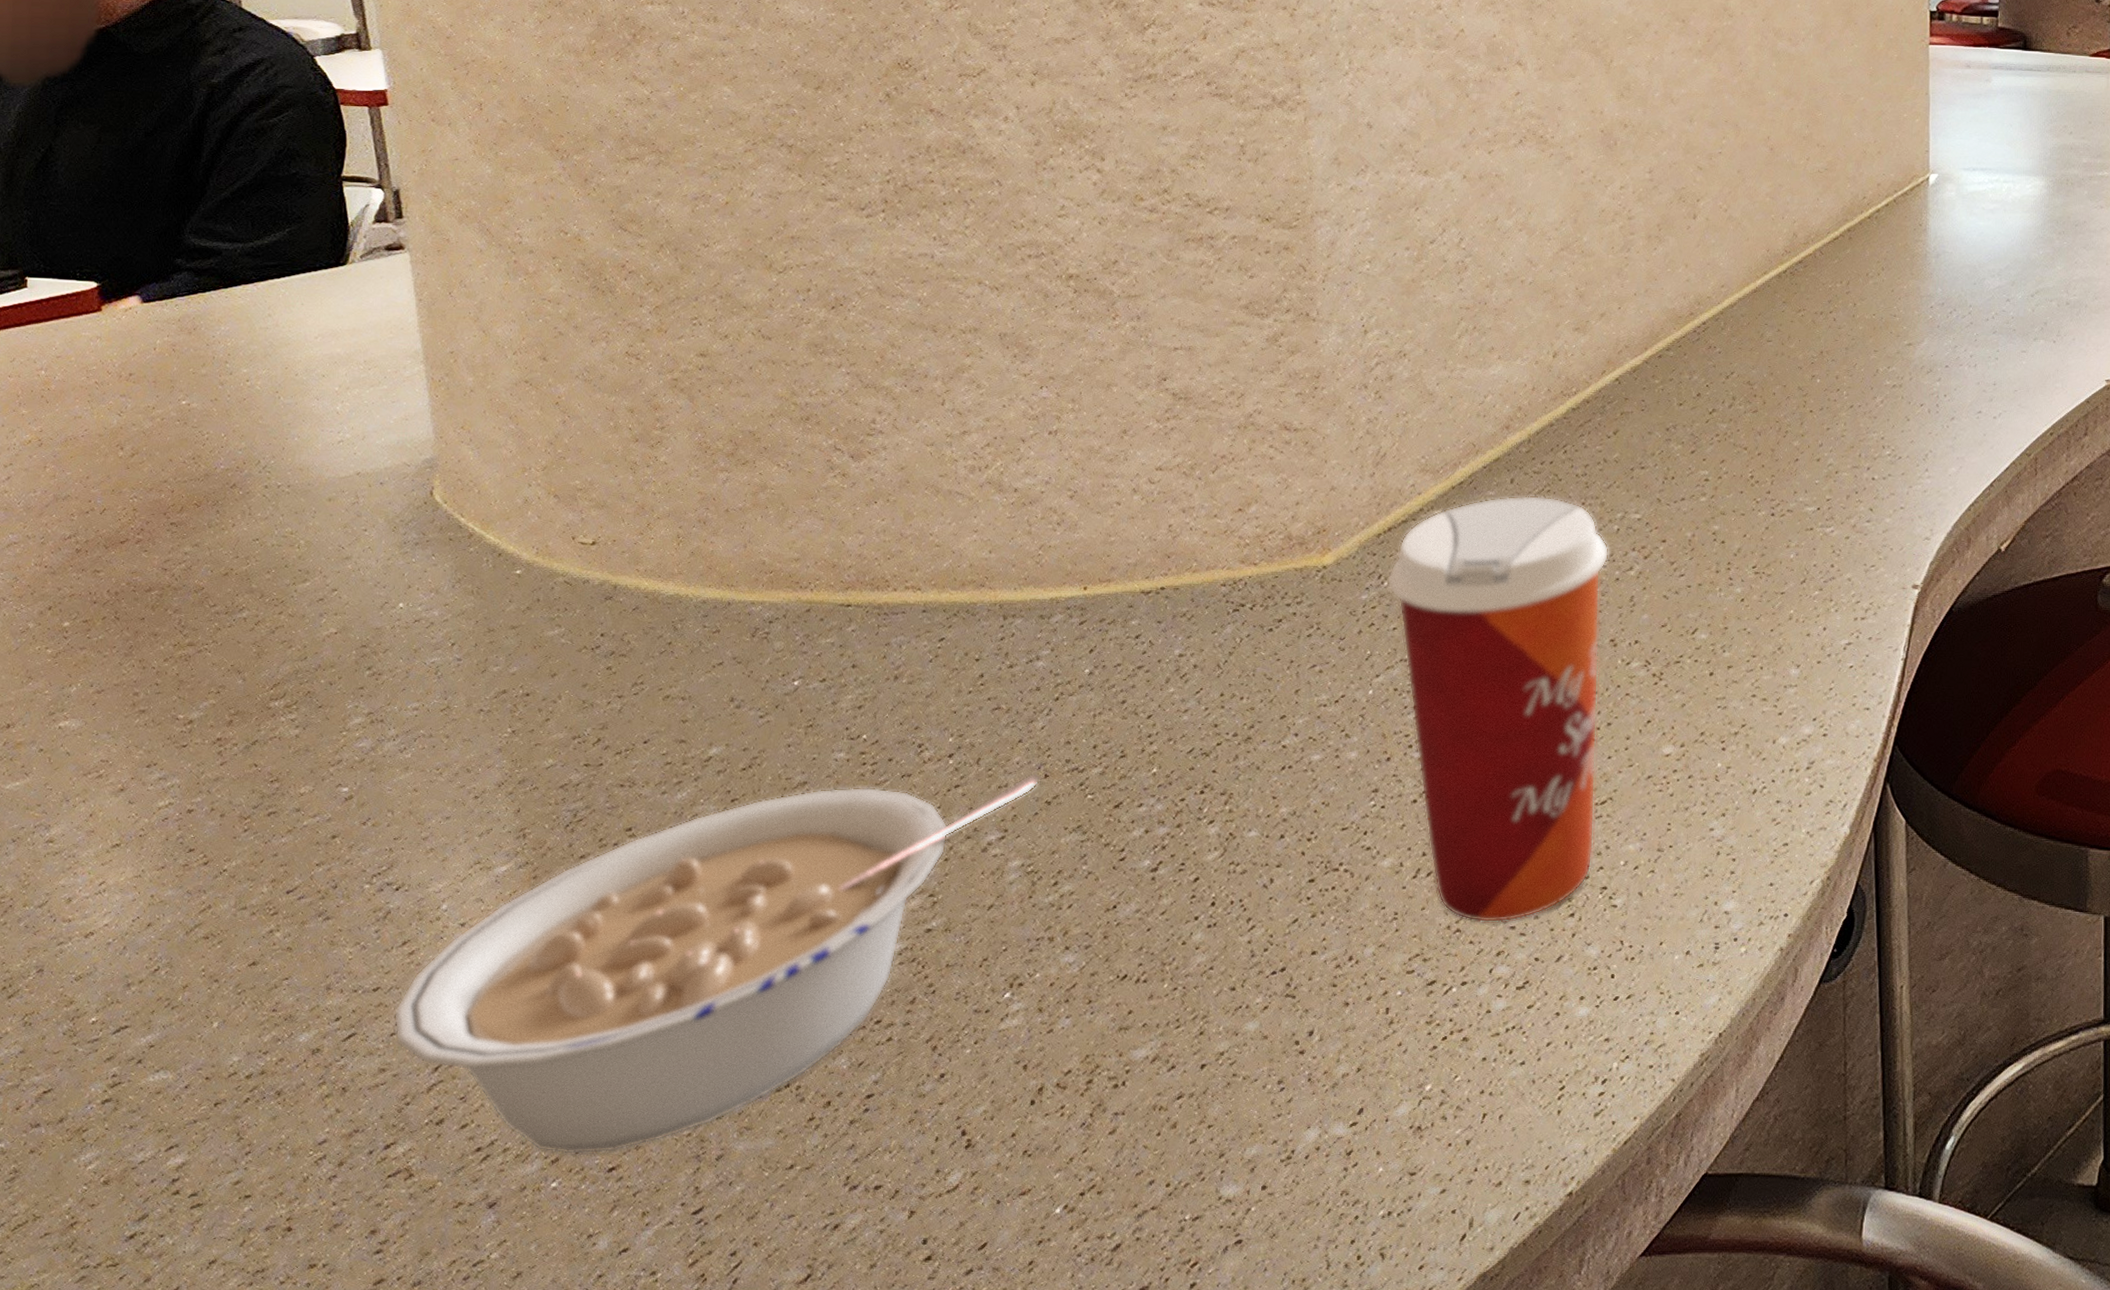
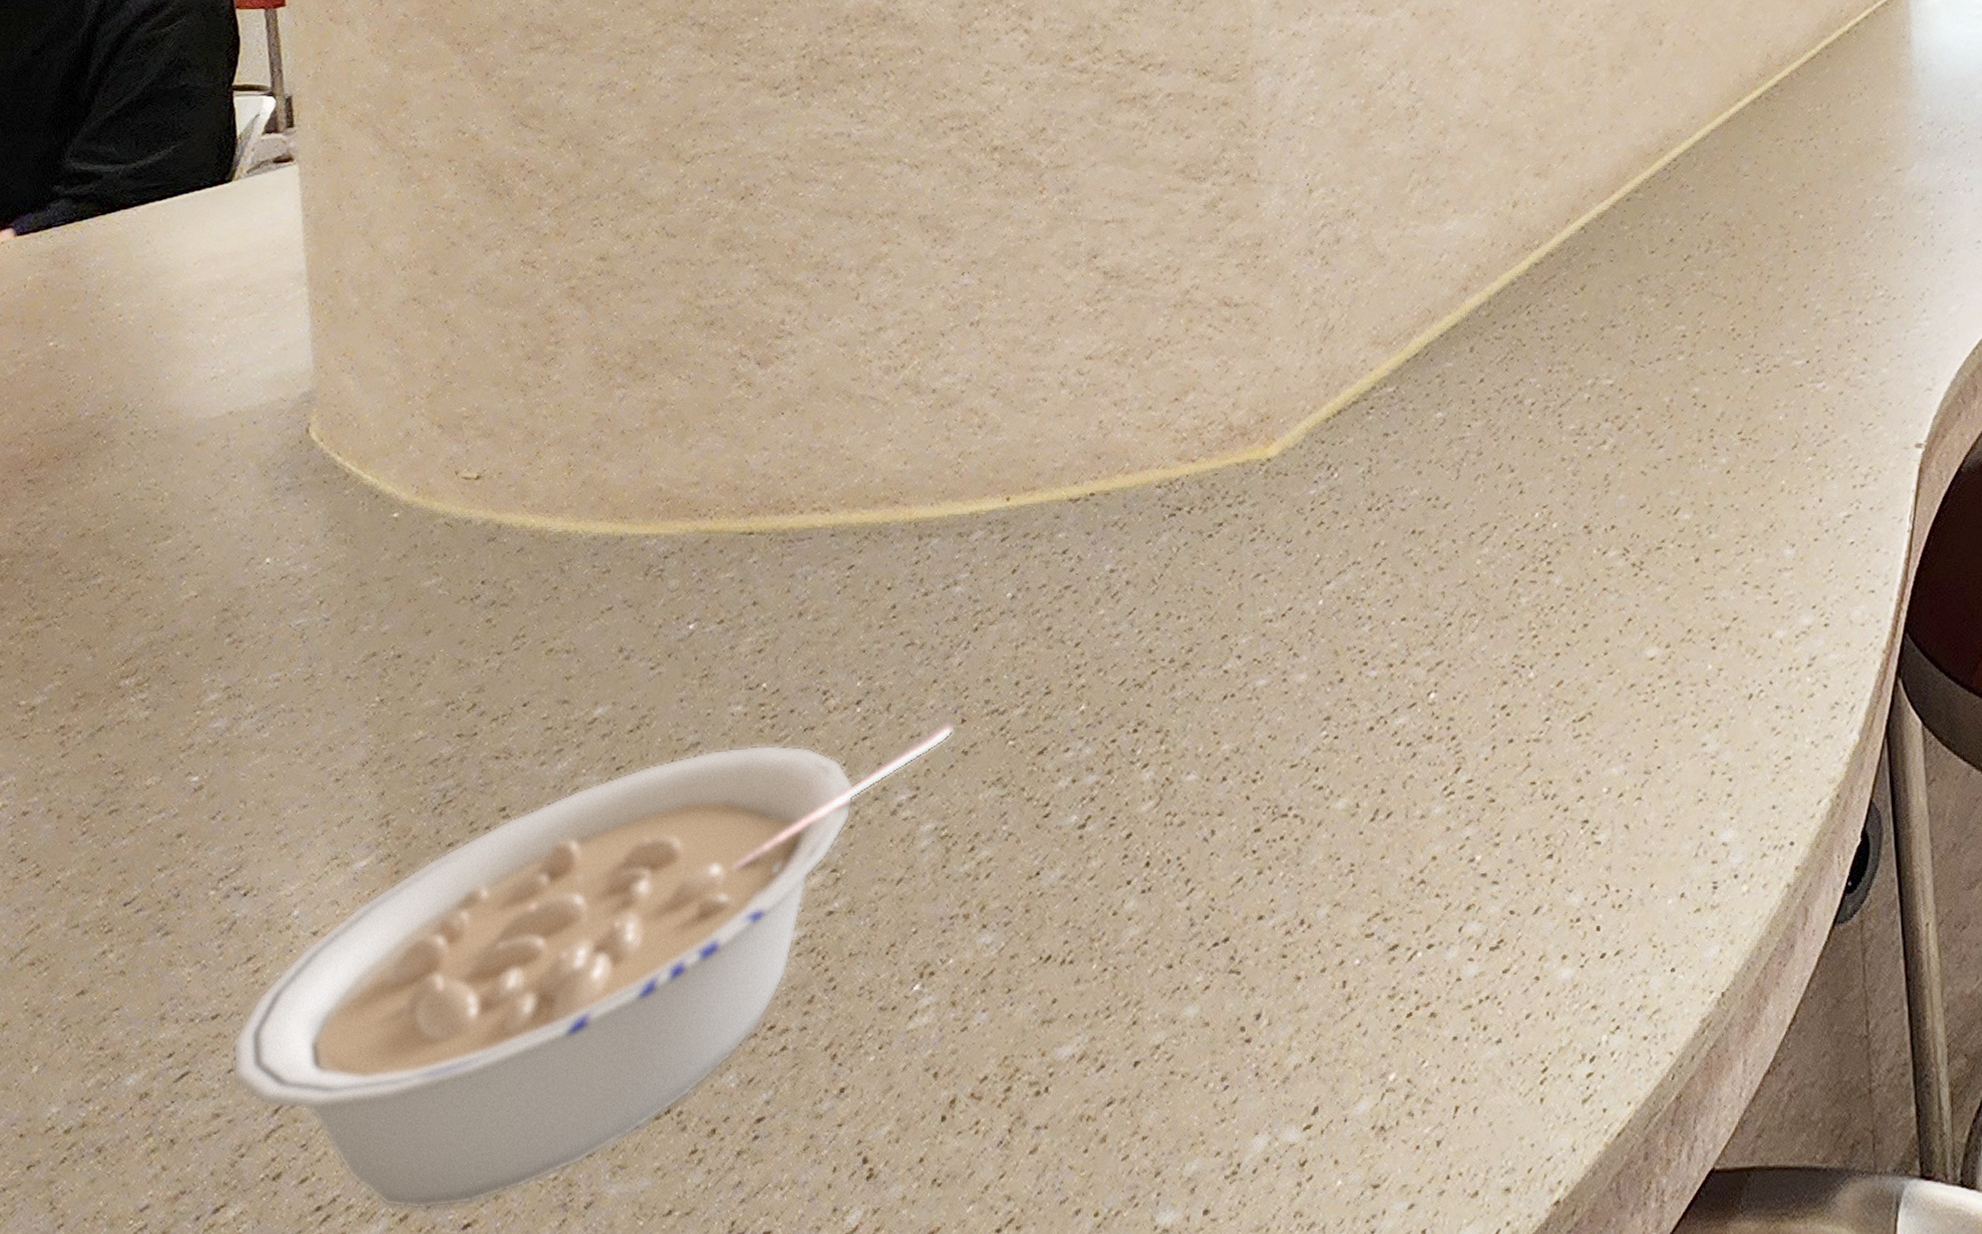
paper cup: present [1387,495,1609,923] -> none [1337,364,1580,871]

